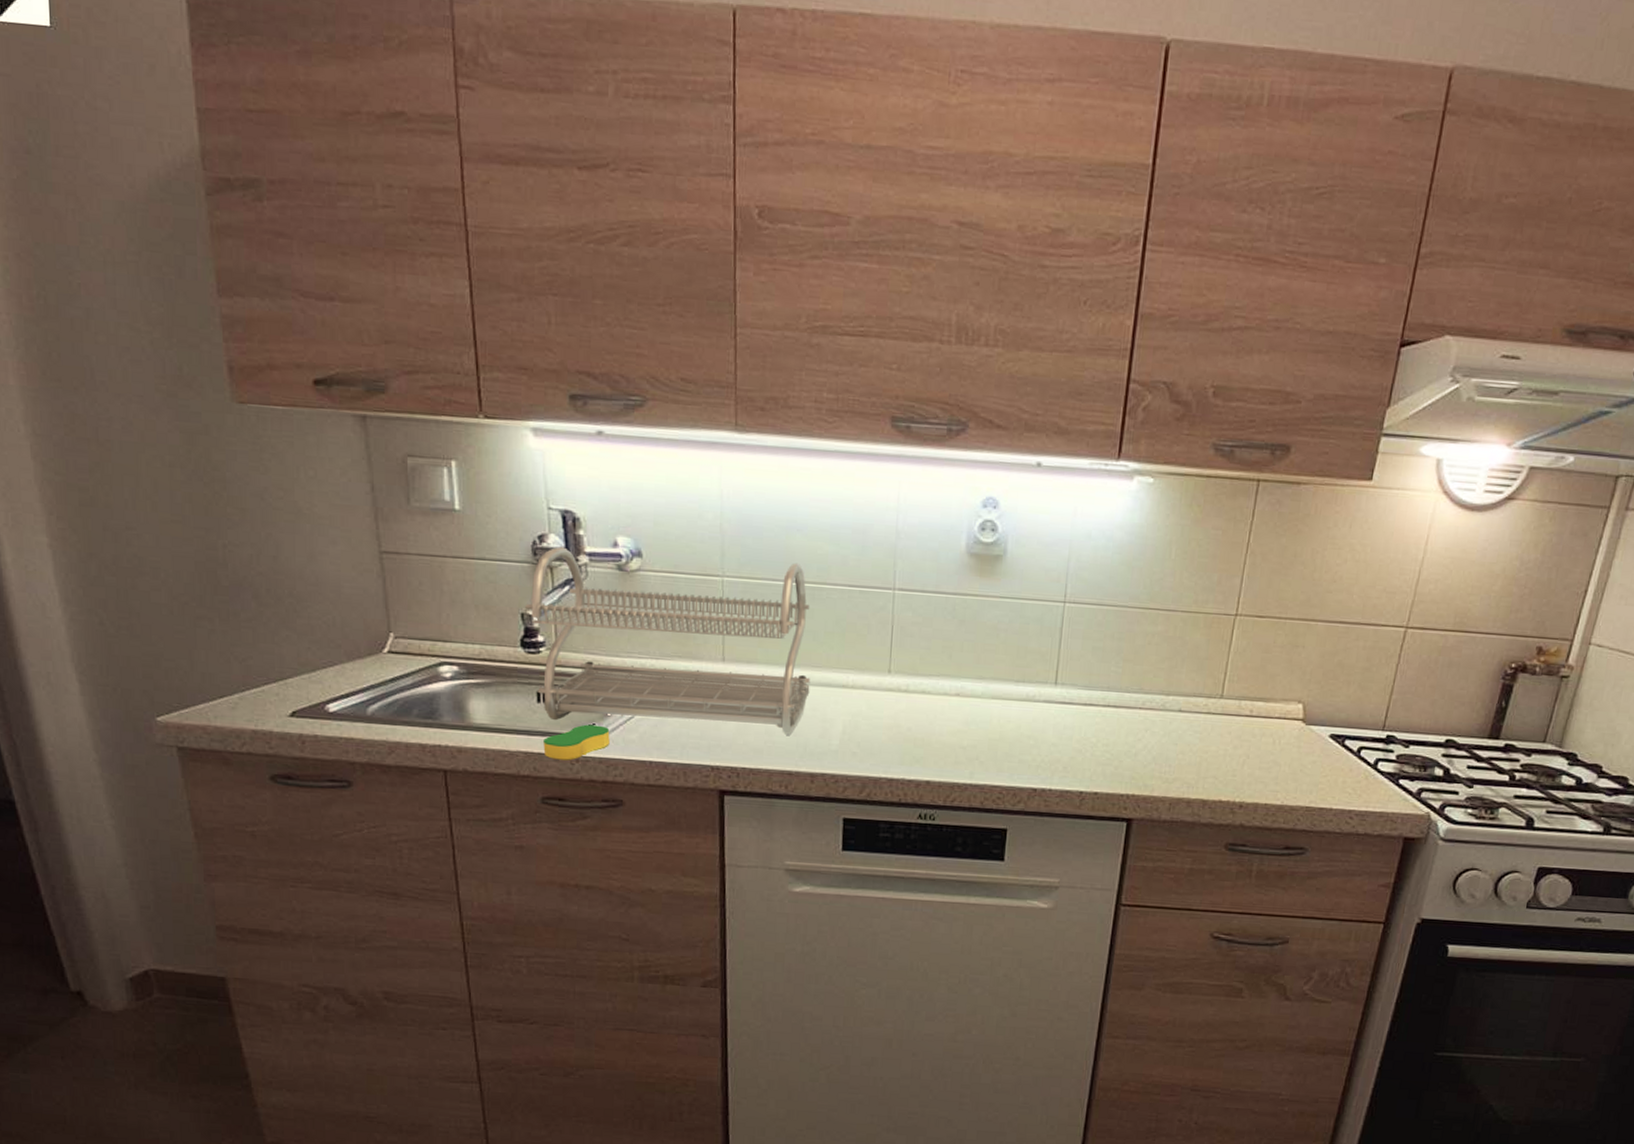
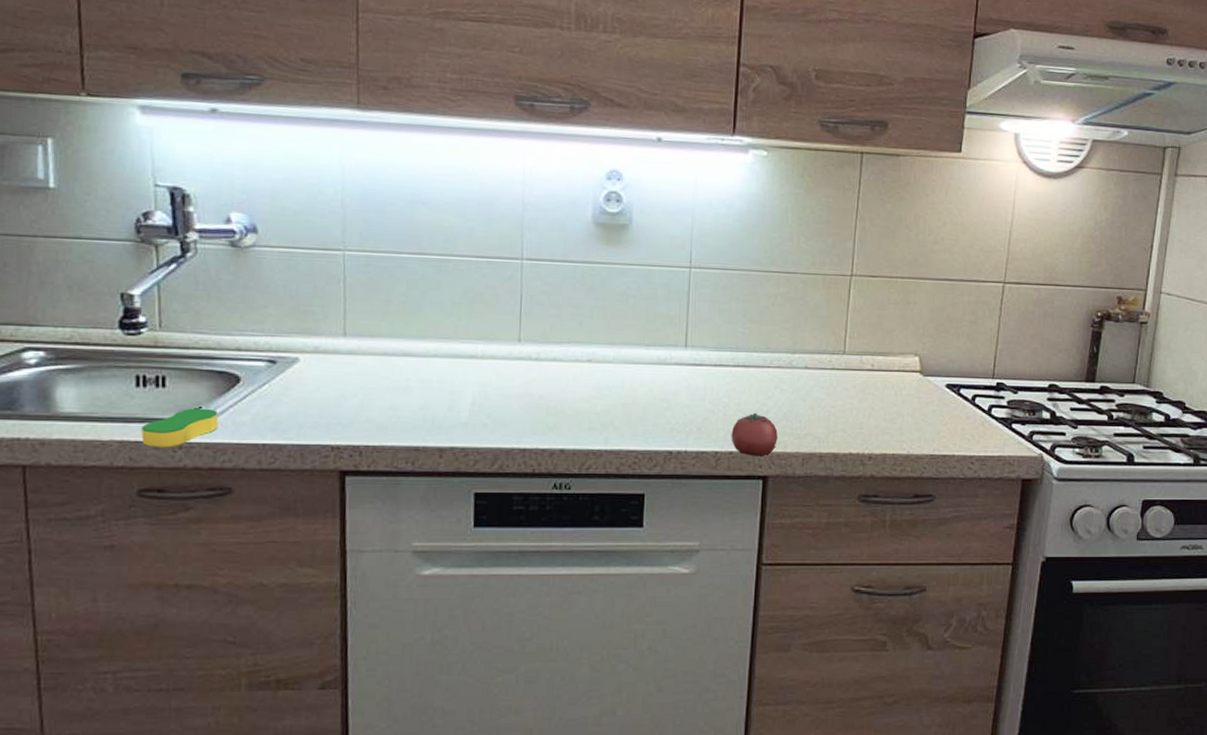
dish rack: present [524,547,811,735] -> none [124,224,438,409]
tomato: none [1097,754,1146,799] -> present [731,412,778,457]

